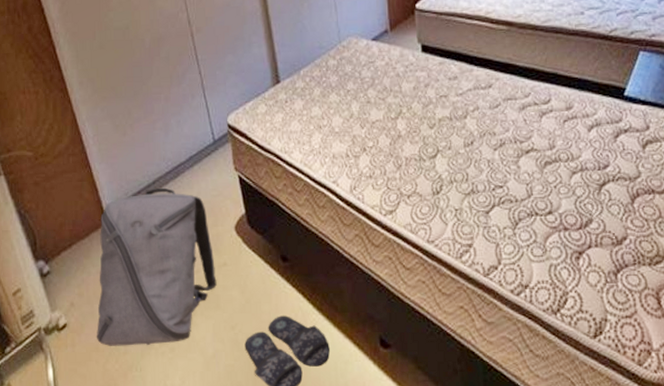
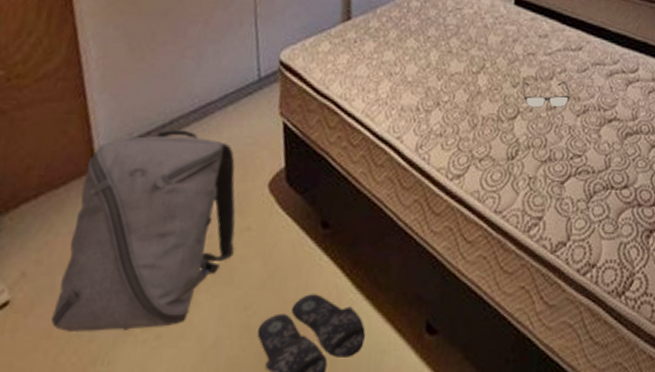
eyeglasses: none [439,119,485,146] -> present [522,81,570,108]

